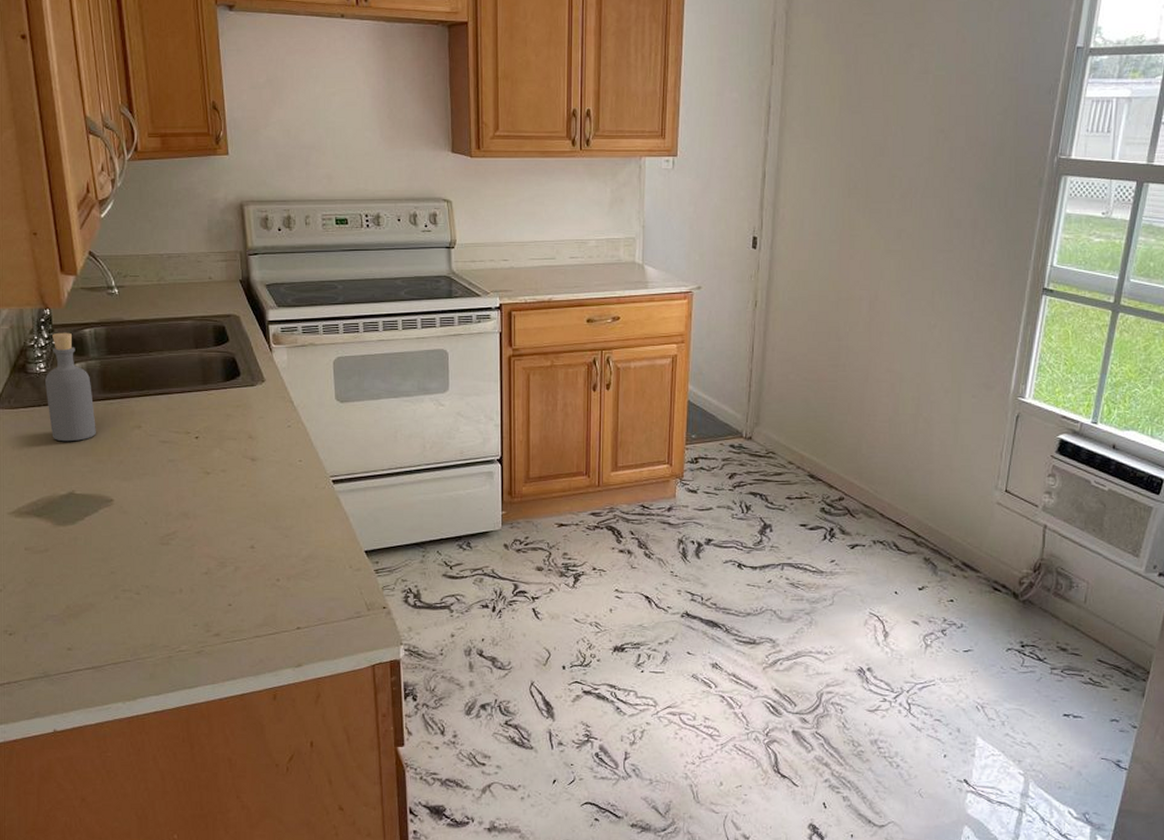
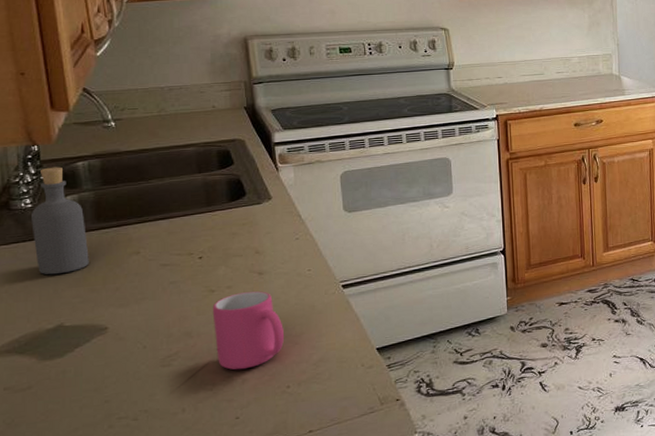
mug: none [207,477,274,557] -> present [212,291,284,370]

